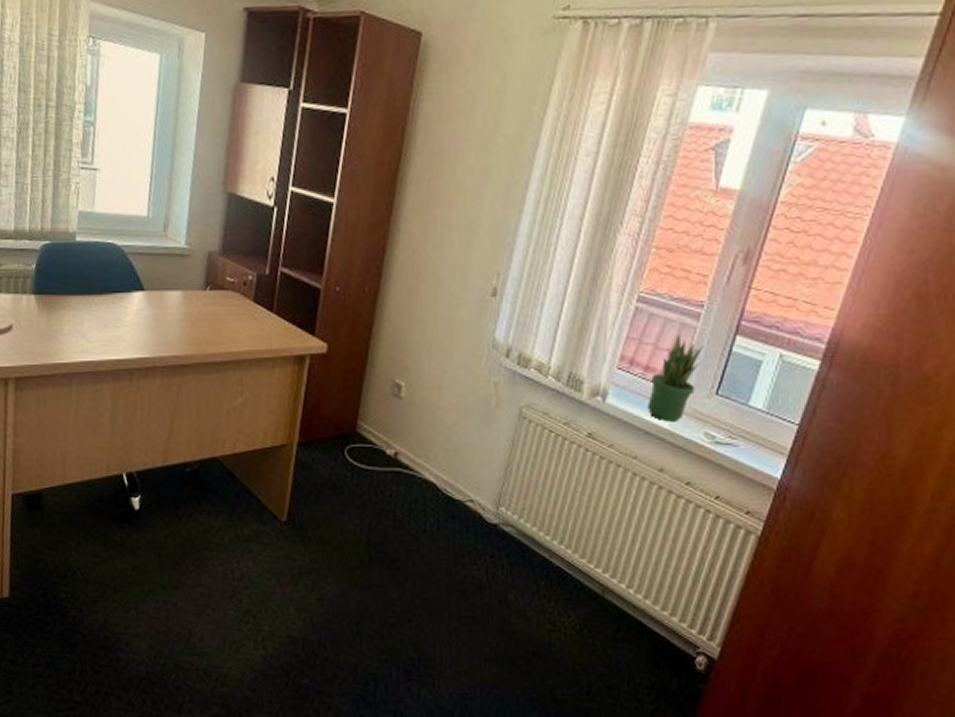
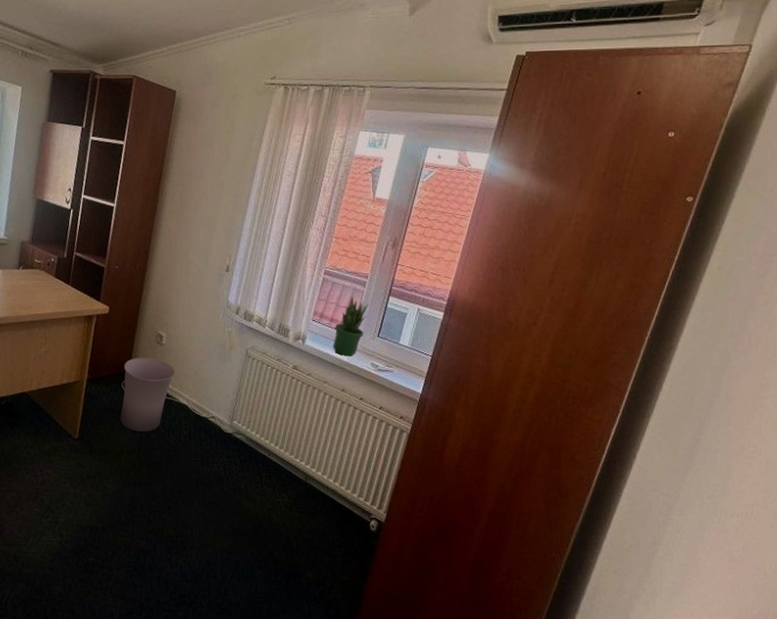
waste bin: none [342,414,418,516] -> present [120,357,175,432]

